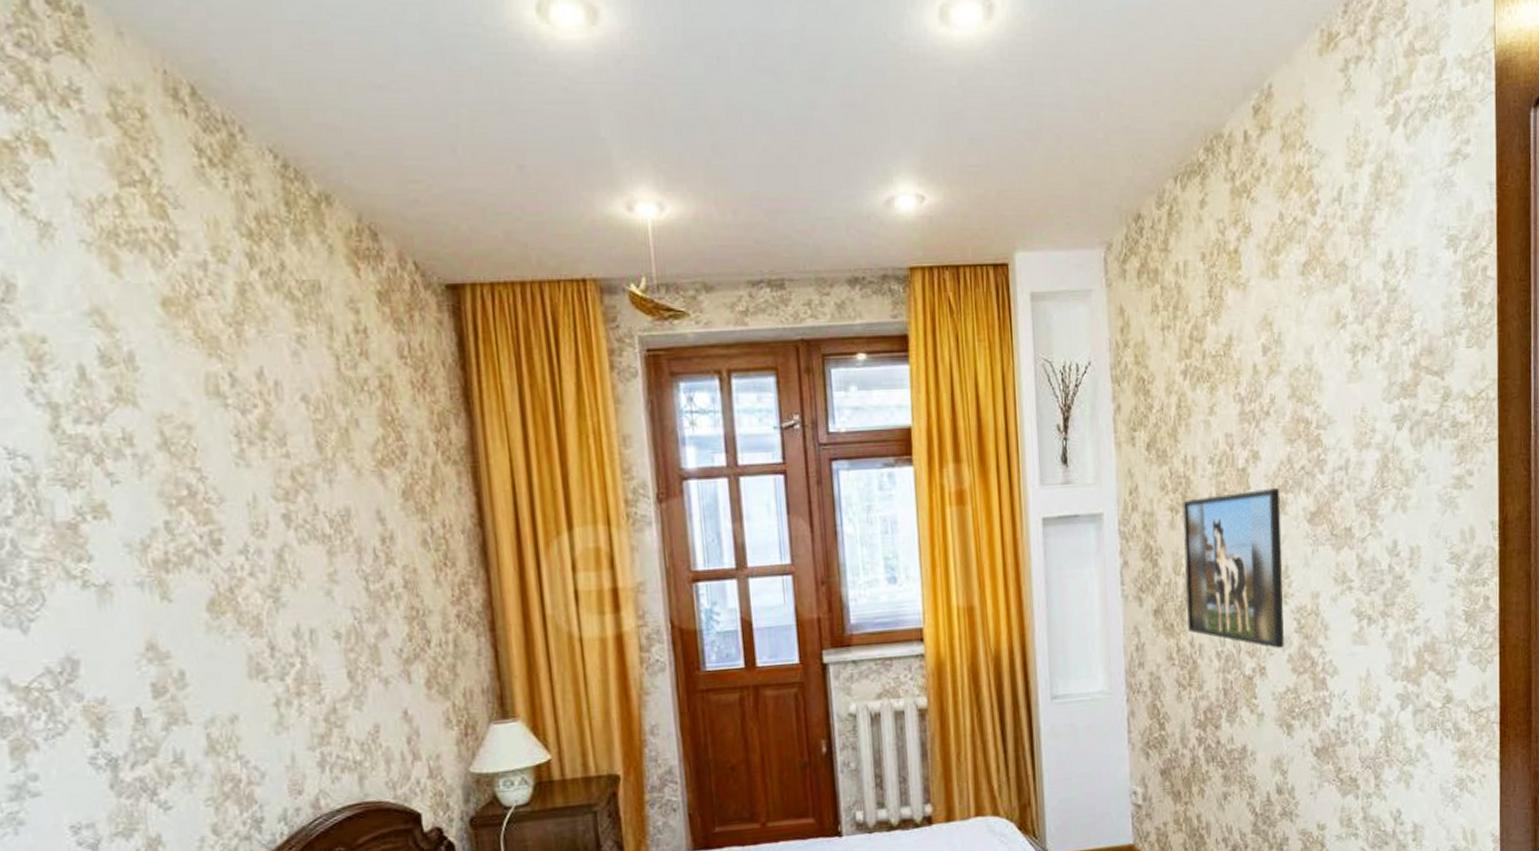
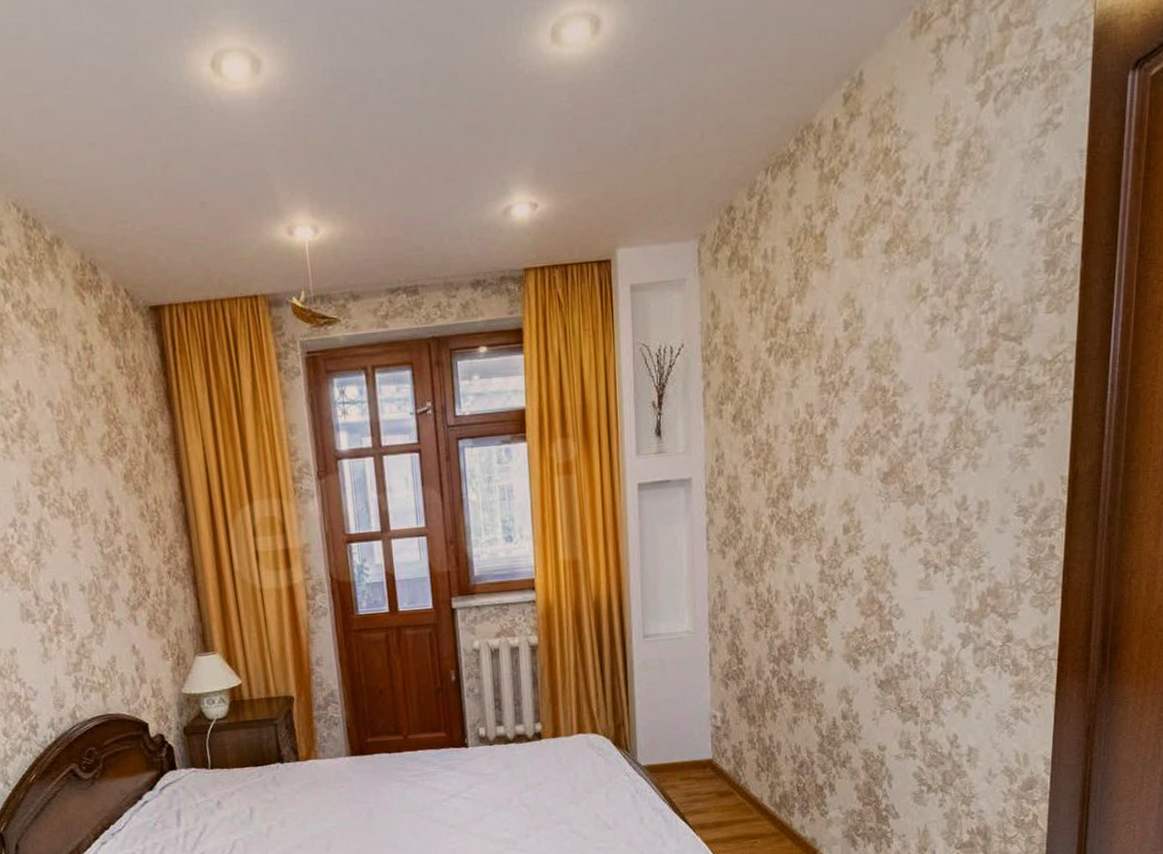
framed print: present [1183,487,1284,648] -> none [764,450,856,594]

